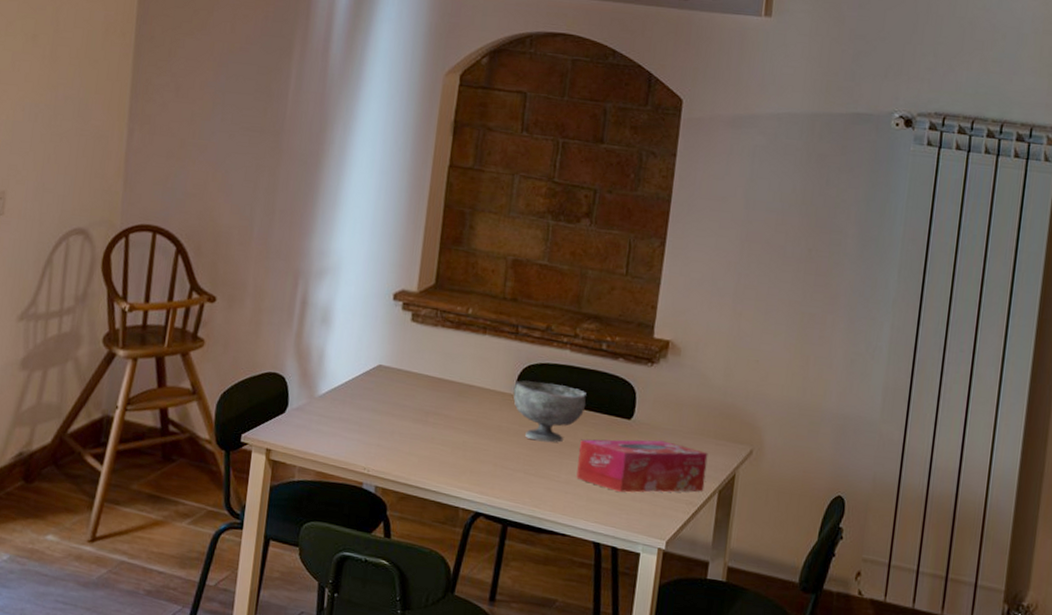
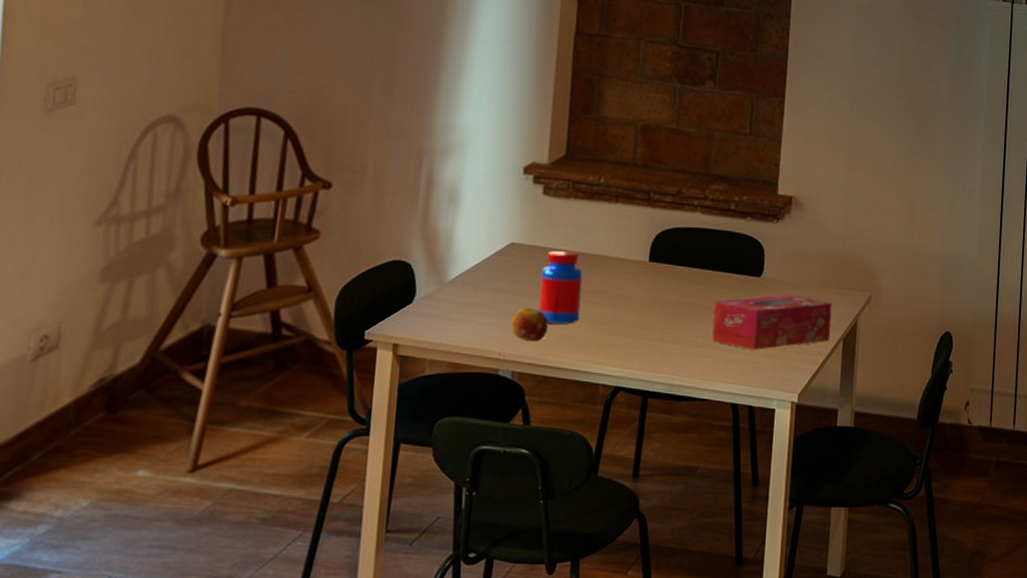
fruit: none [375,427,412,461] -> present [510,308,548,342]
jar: none [403,375,448,448] -> present [538,250,583,324]
bowl: present [513,380,586,443] -> none [648,247,719,308]

